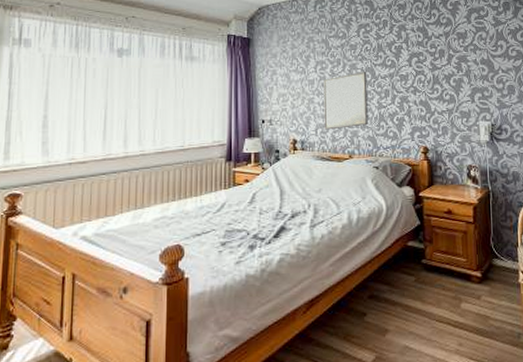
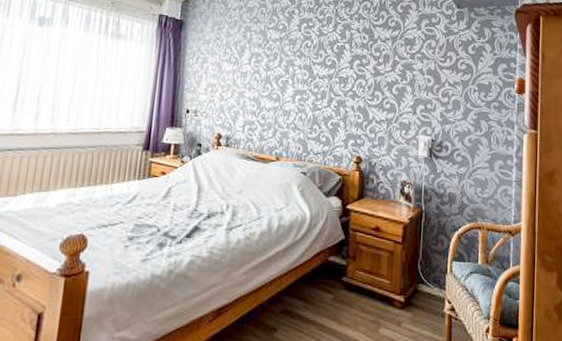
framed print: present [323,71,368,130] -> none [252,68,304,128]

